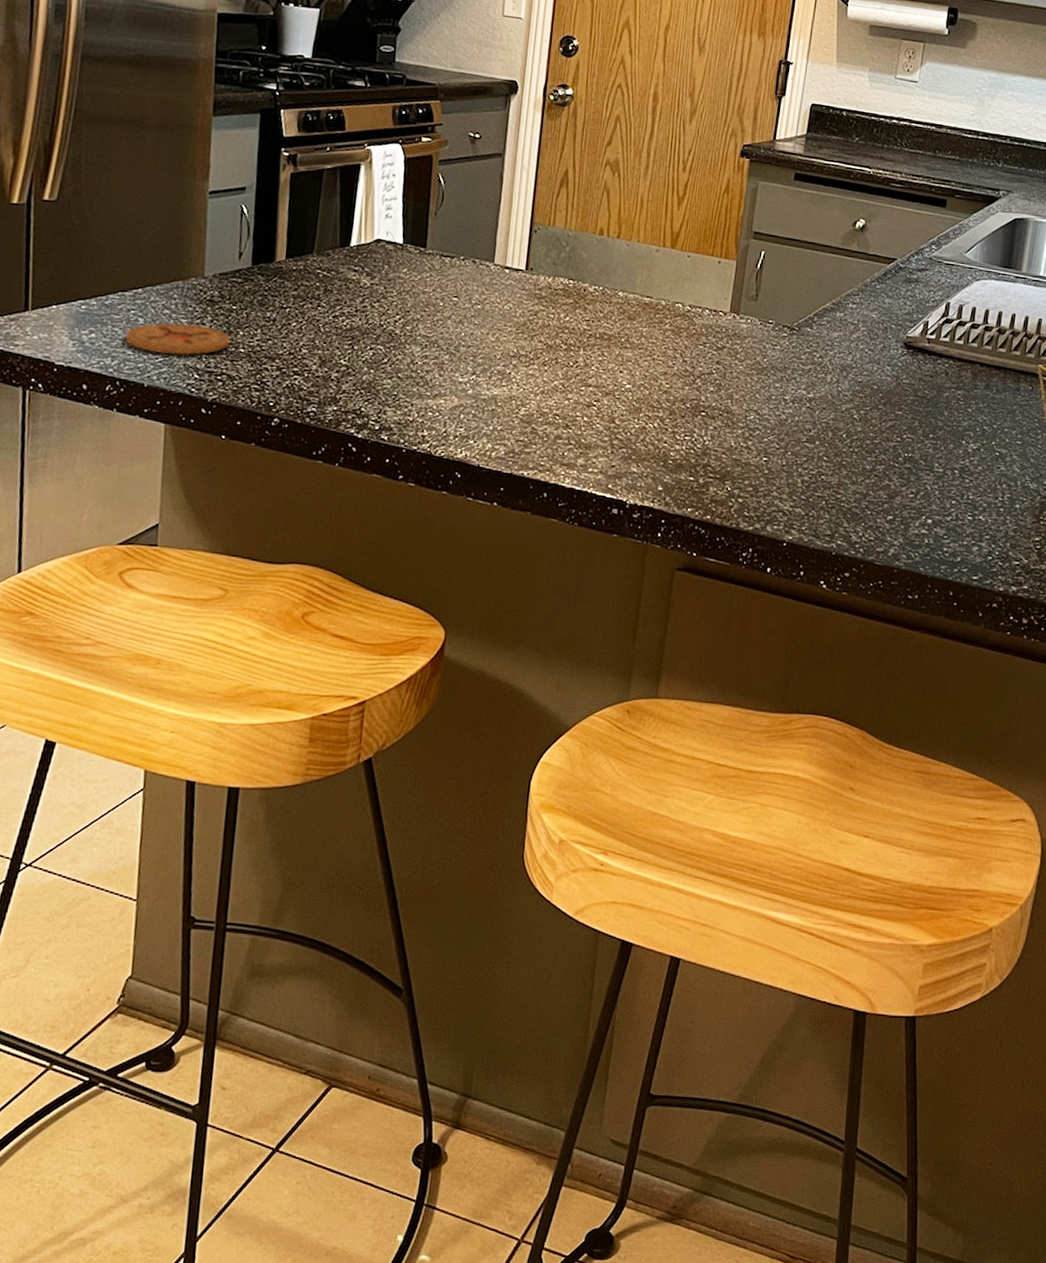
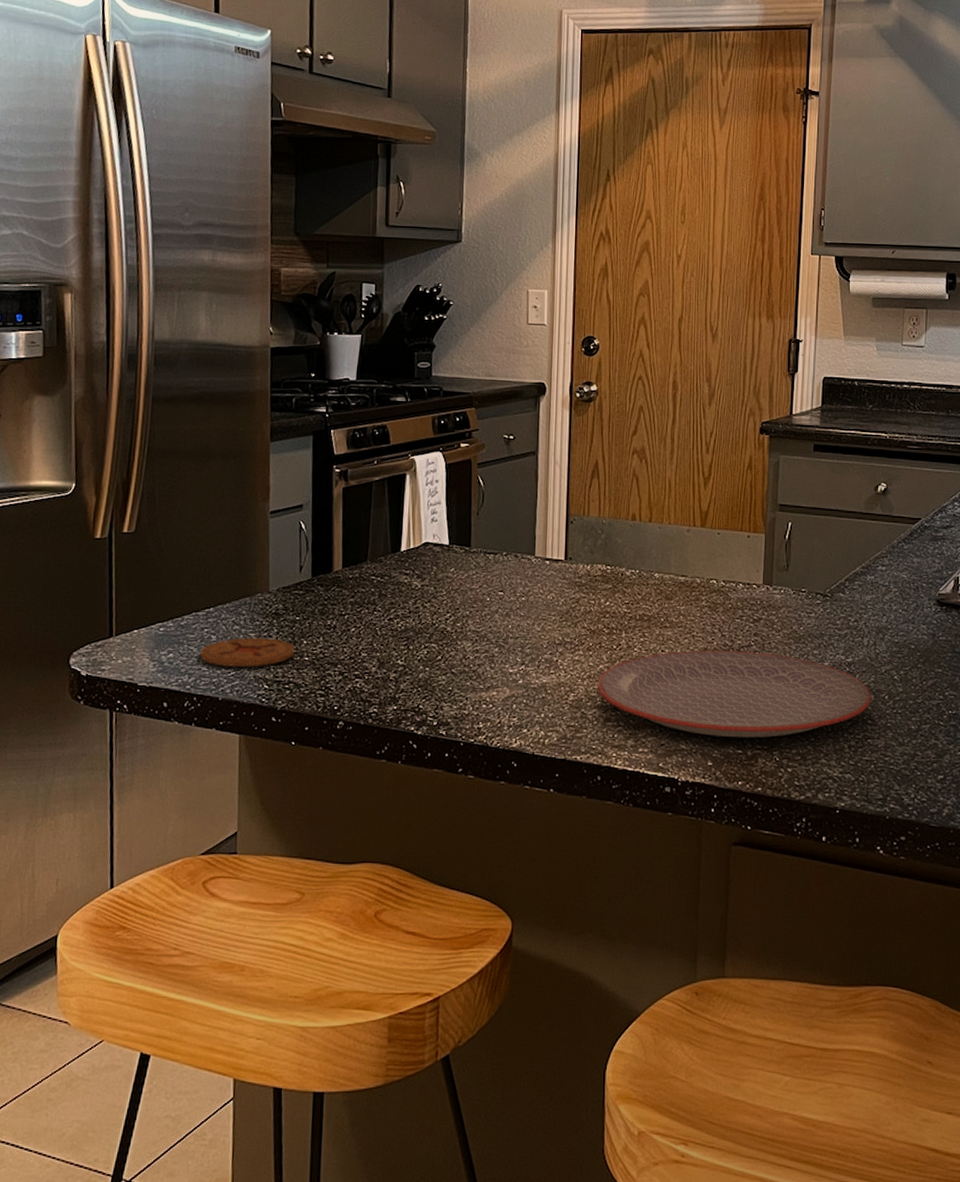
plate: none [549,373,829,467] -> present [597,650,871,738]

